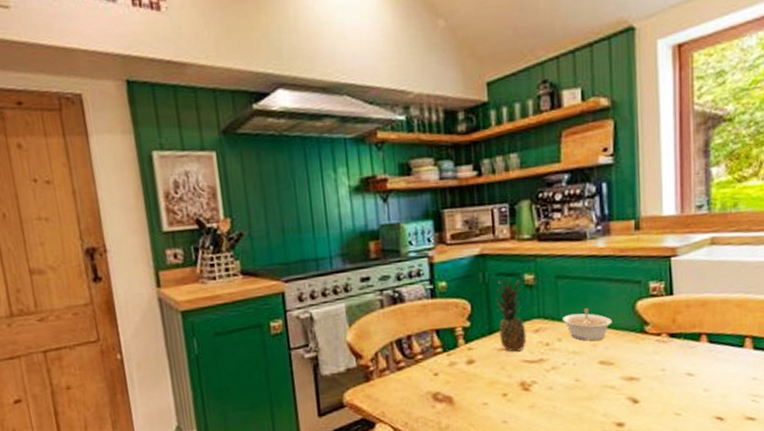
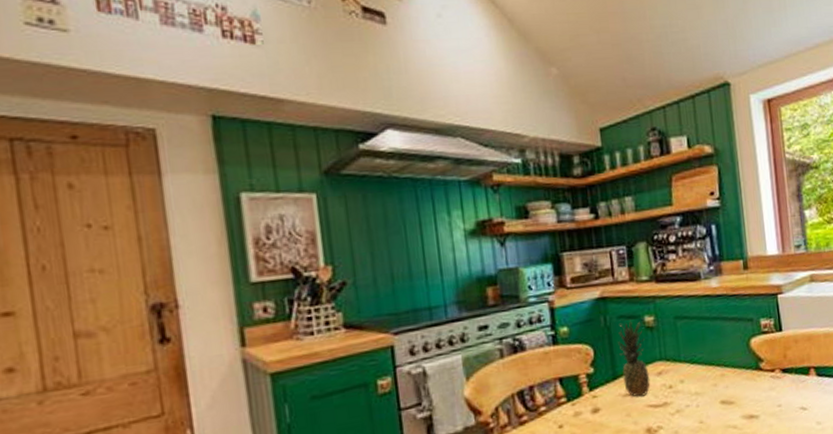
legume: present [563,308,612,341] -> none [684,348,730,381]

